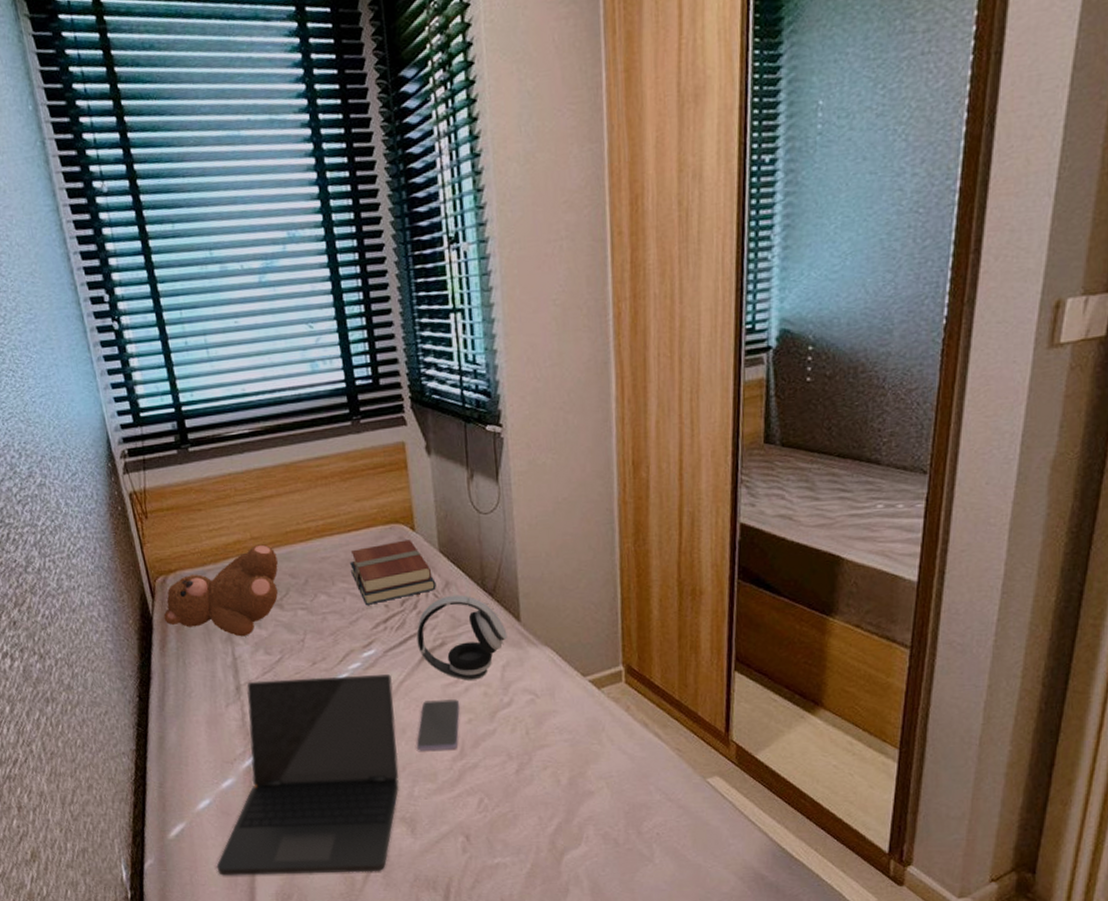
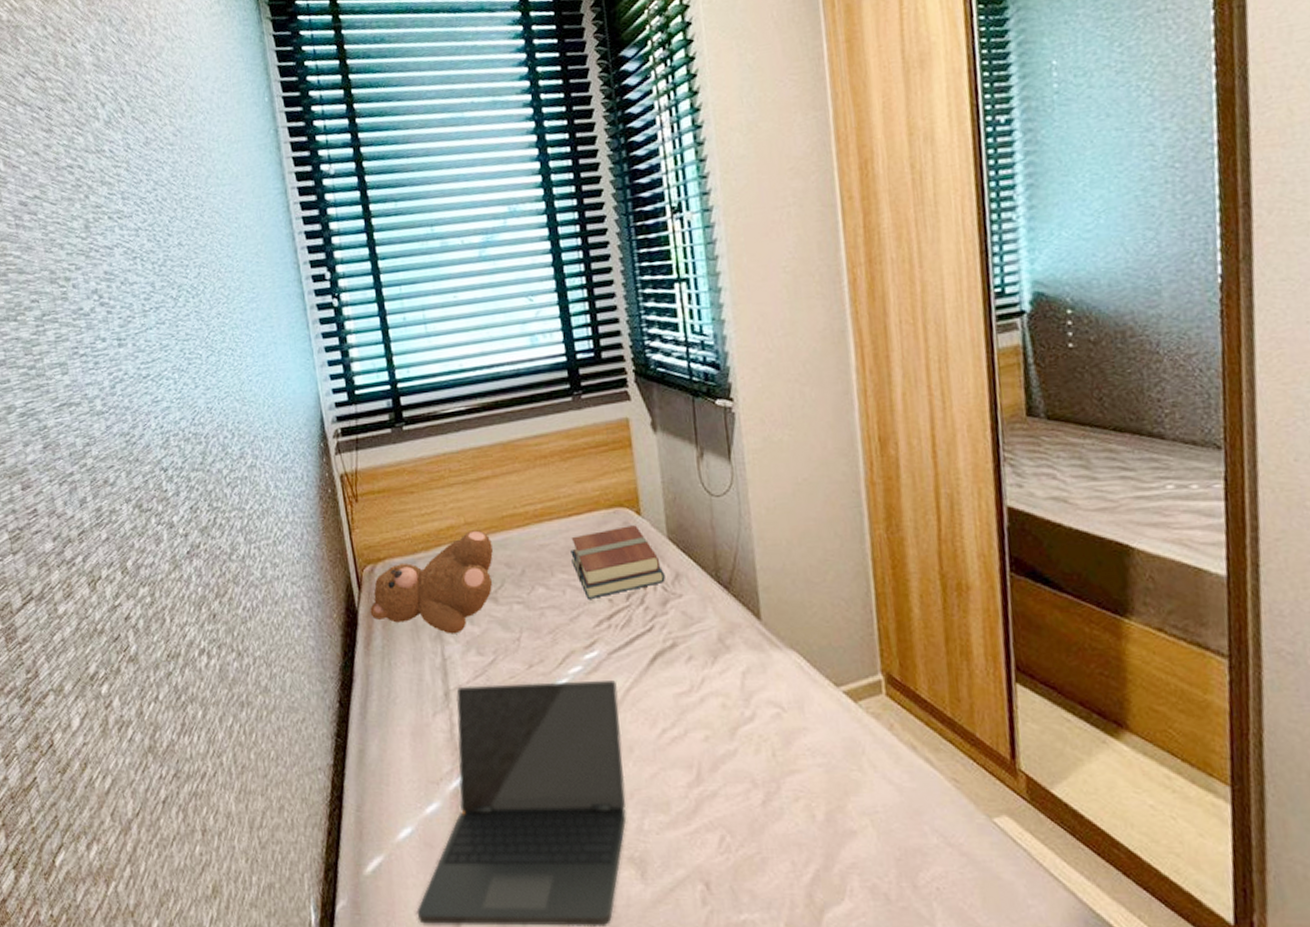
headphones: present [416,594,508,681] -> none [644,588,747,689]
smartphone: present [417,699,460,751] -> none [646,712,695,774]

